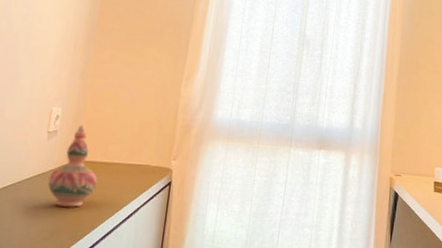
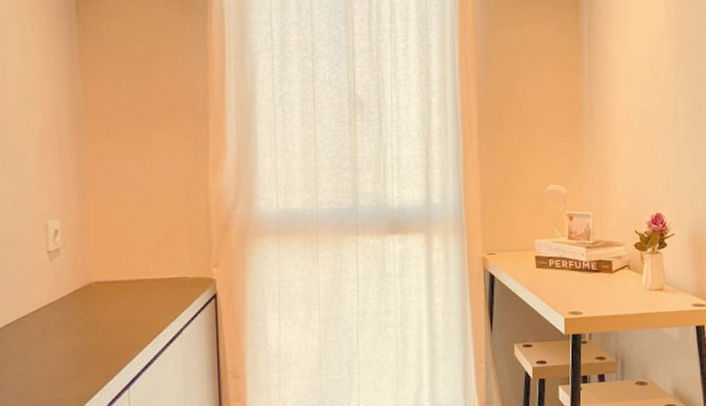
decorative vase: present [47,125,98,207] -> none [61,238,123,339]

